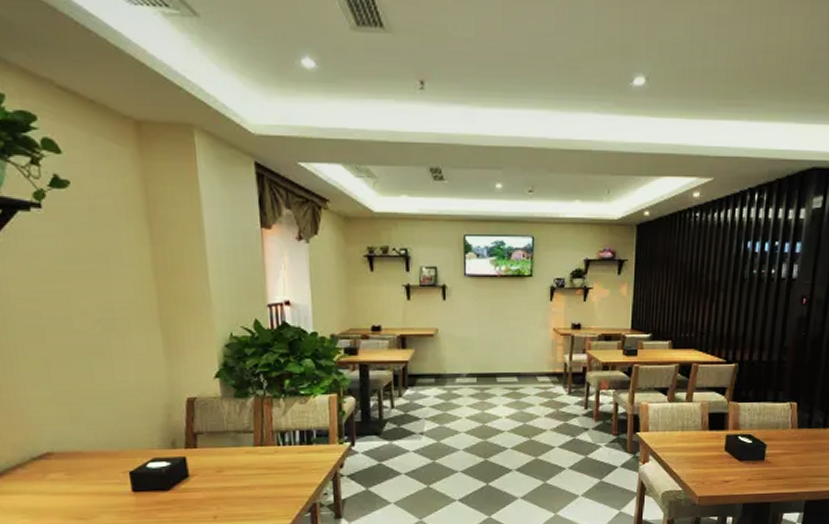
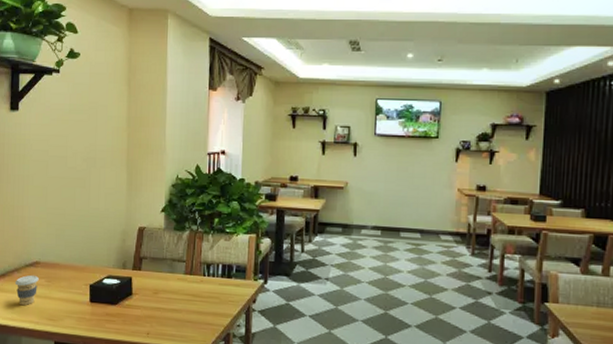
coffee cup: none [19,469,55,508] -> present [14,275,39,306]

